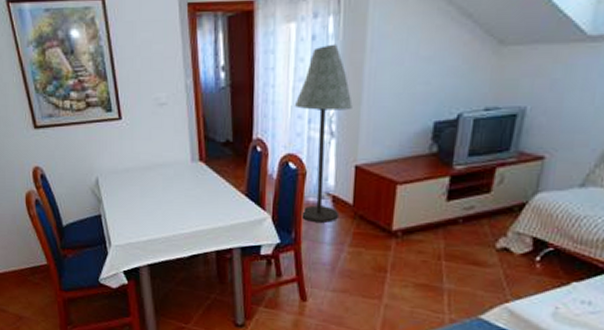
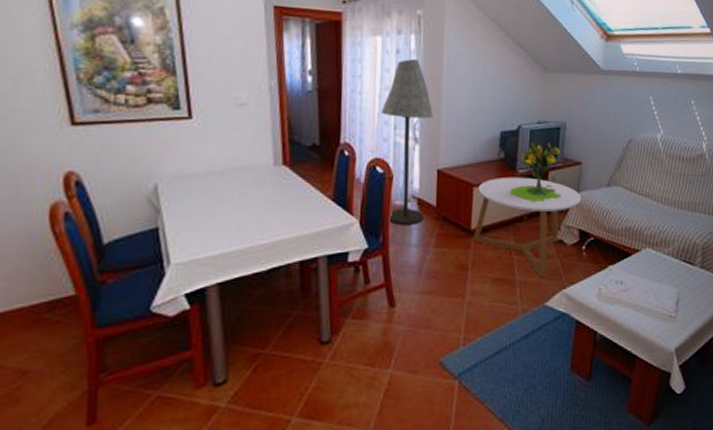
coffee table: none [394,173,541,287] -> present [473,176,582,277]
bouquet: none [442,133,515,204] -> present [510,142,561,203]

